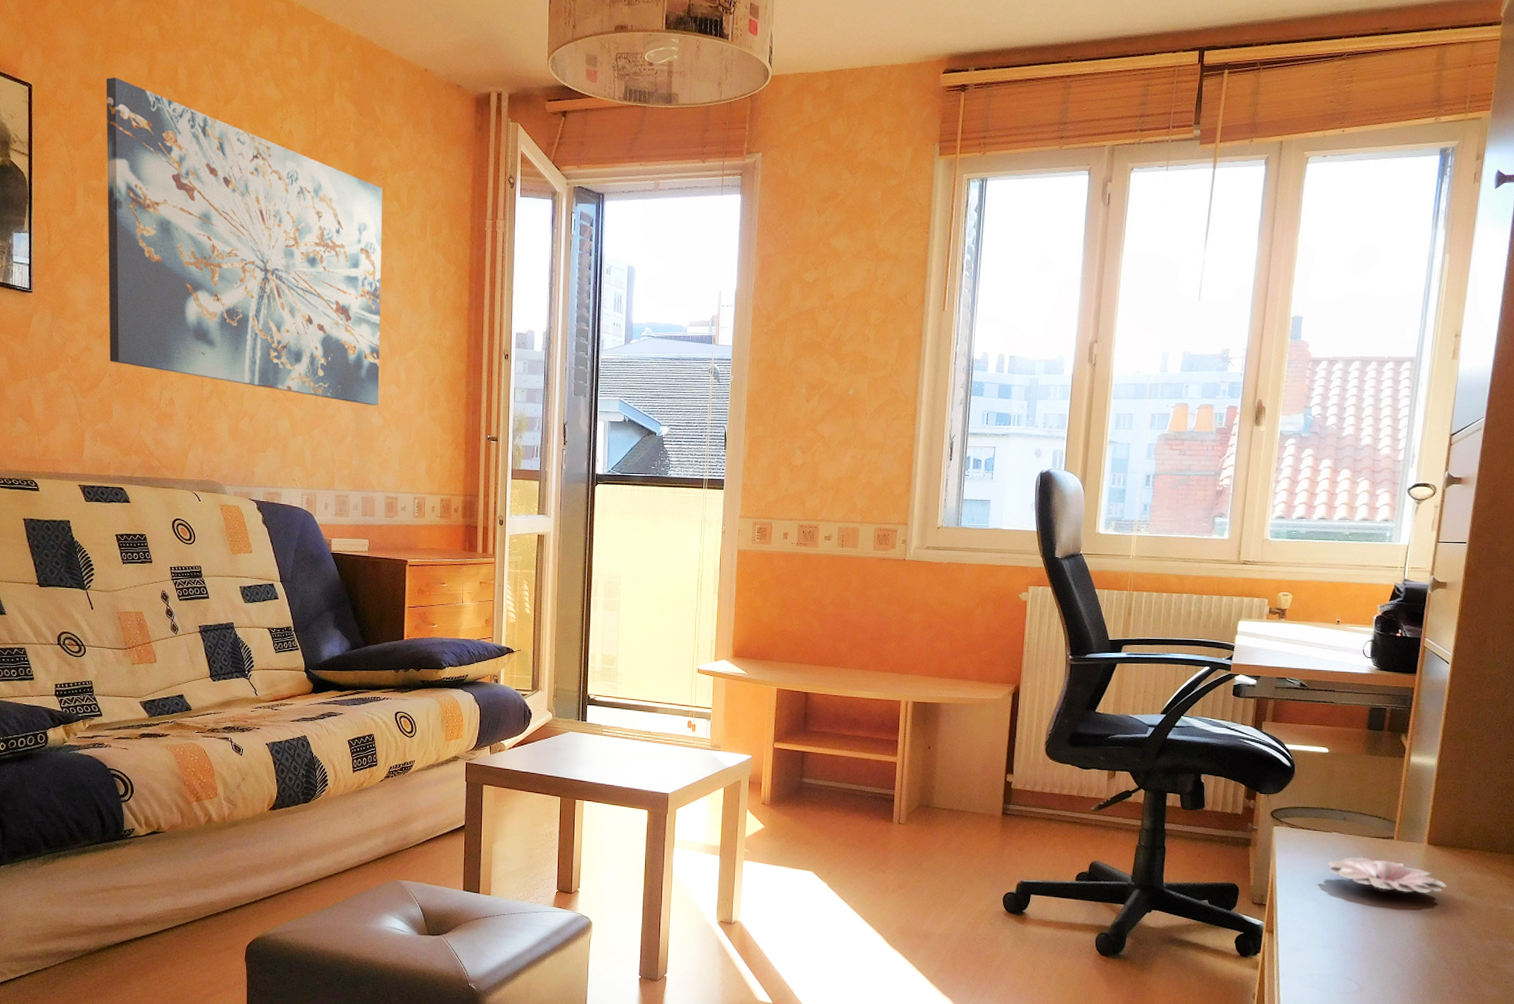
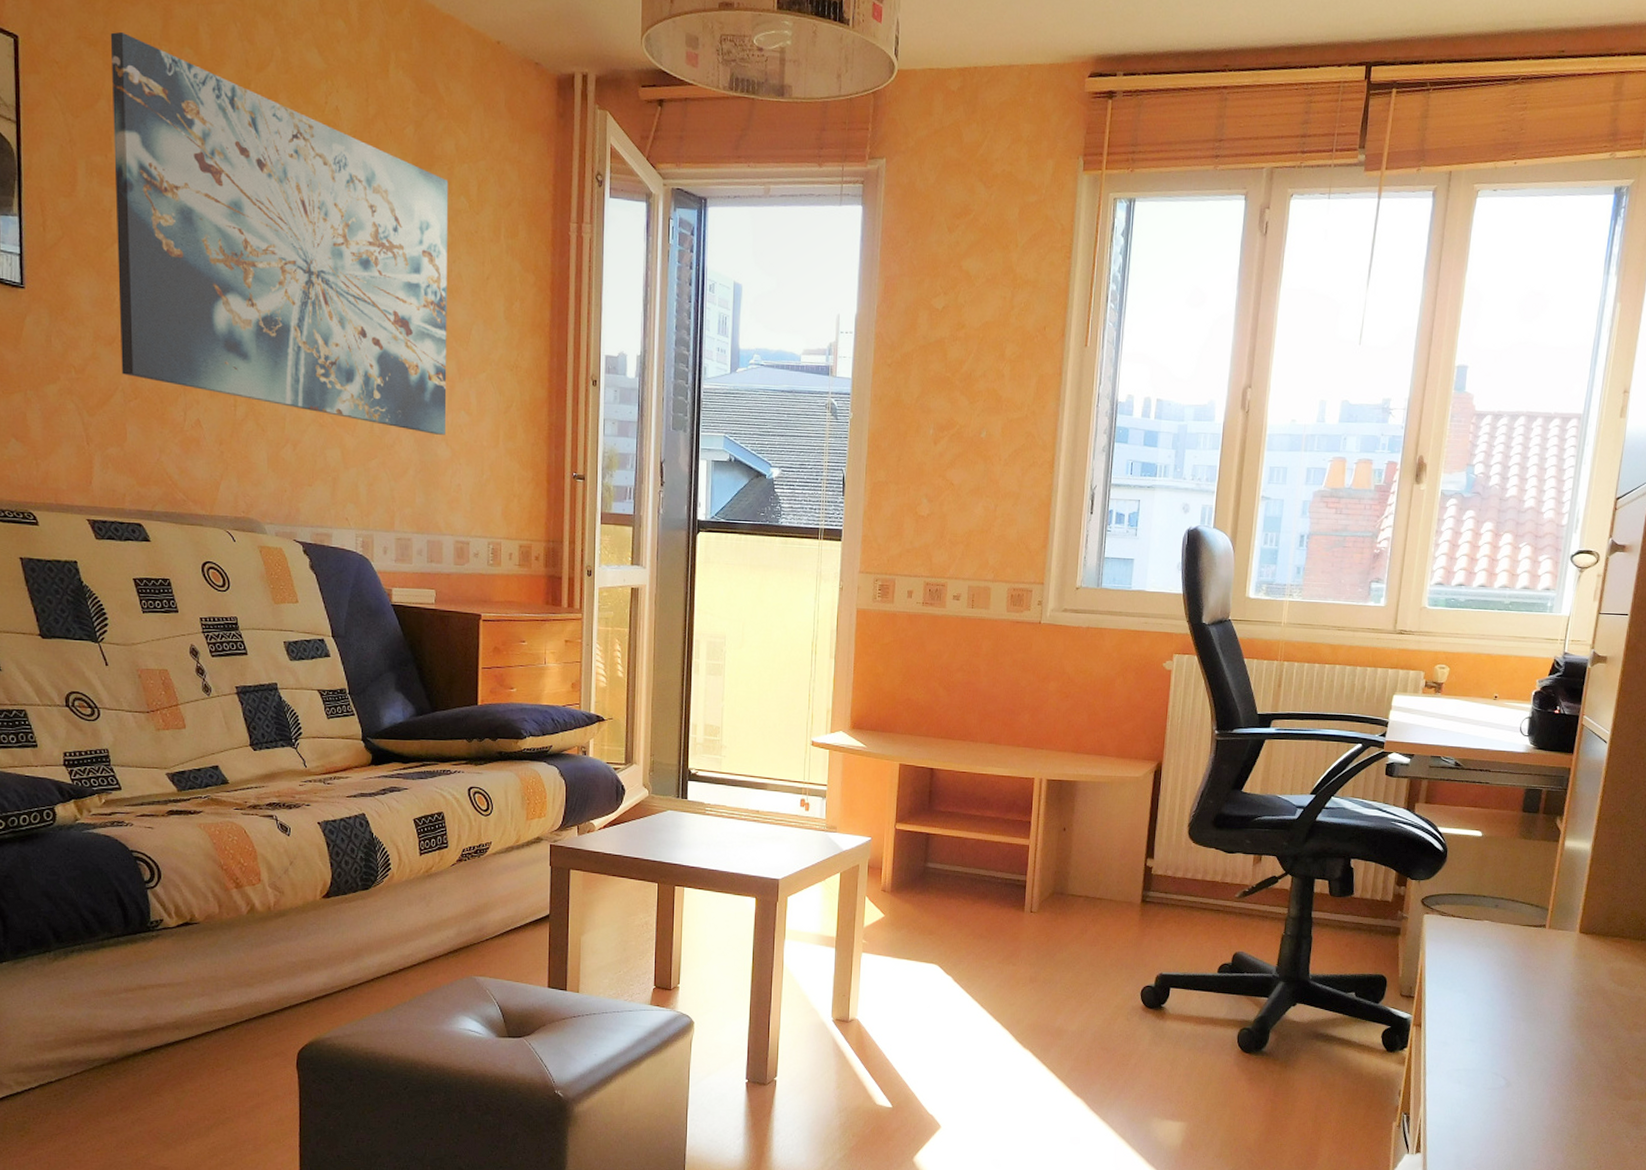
flower: present [1328,856,1447,893] -> none [1478,946,1598,984]

